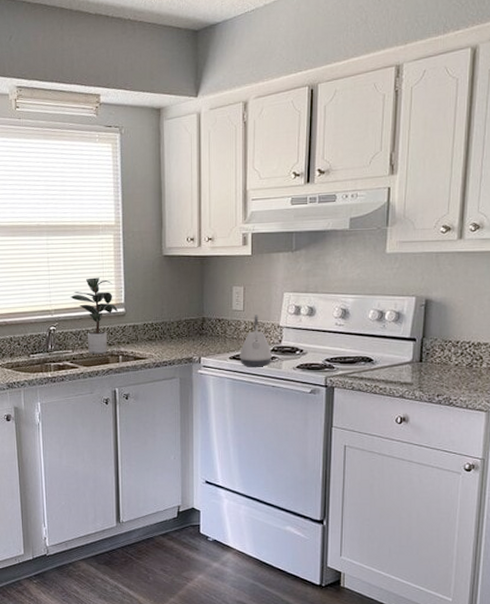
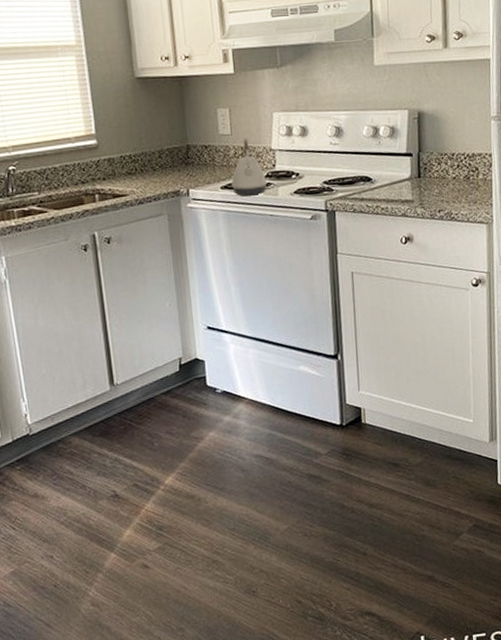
potted plant: present [70,277,124,355] -> none [29,106,97,196]

